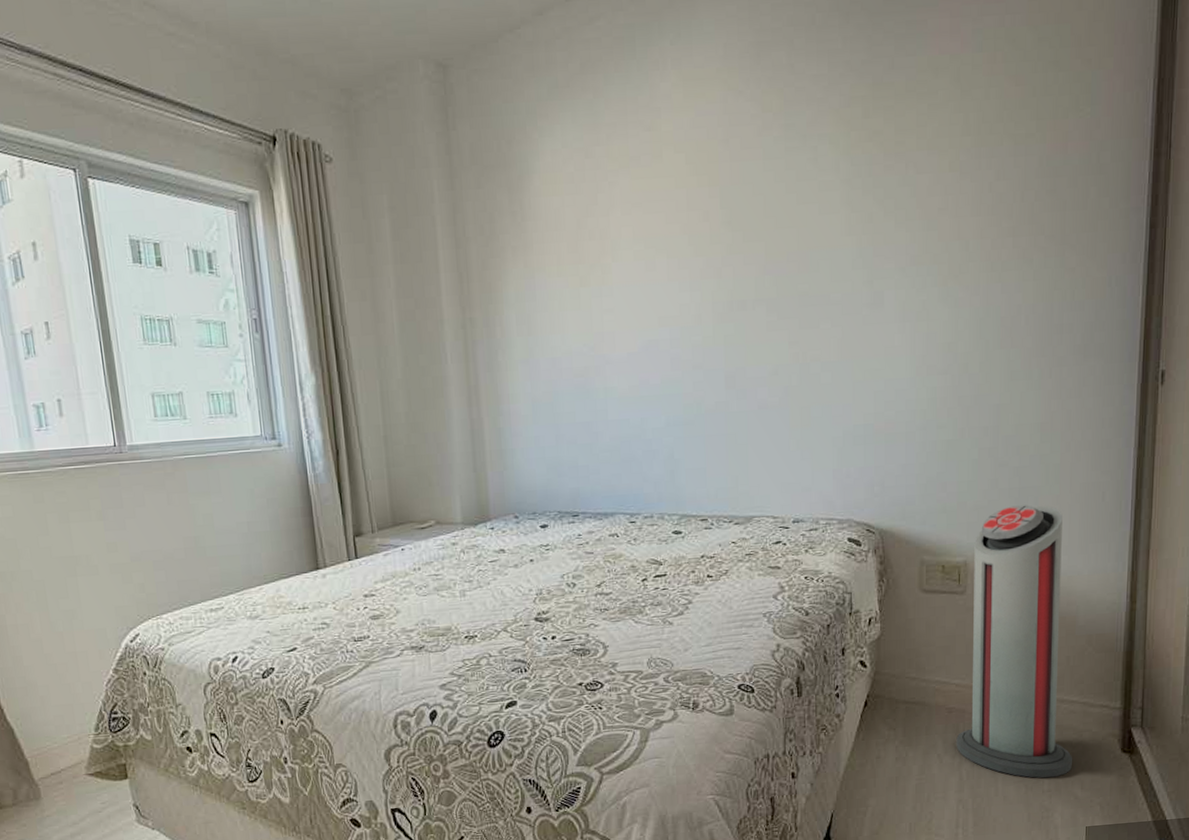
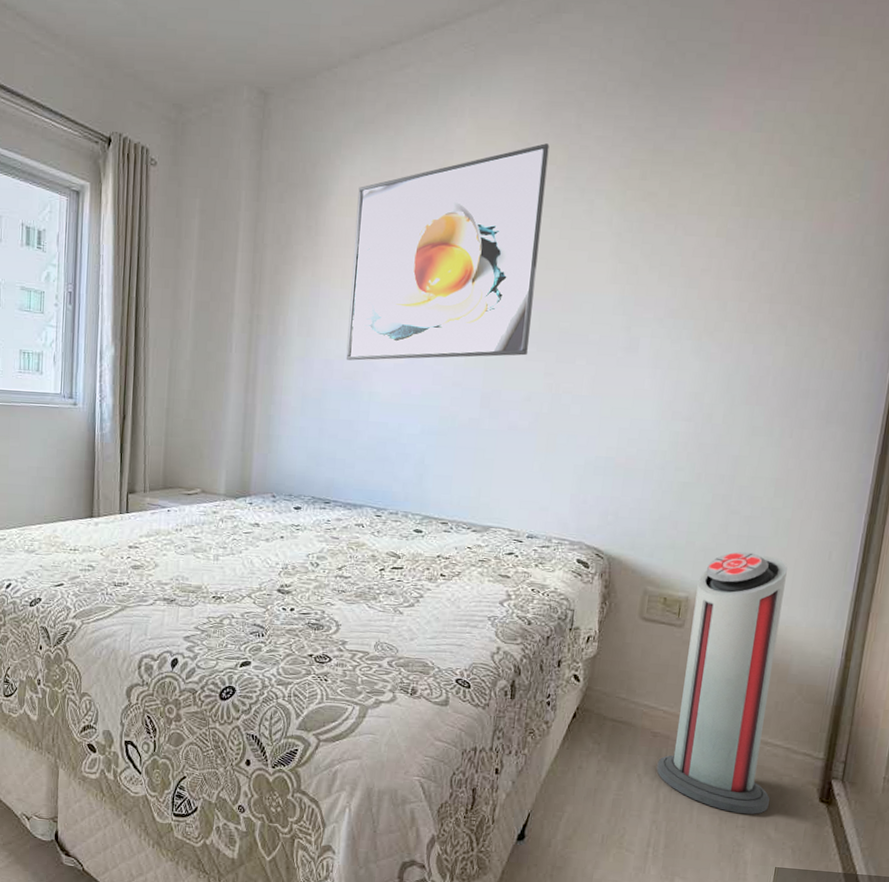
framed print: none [562,89,769,356] -> present [346,143,550,361]

